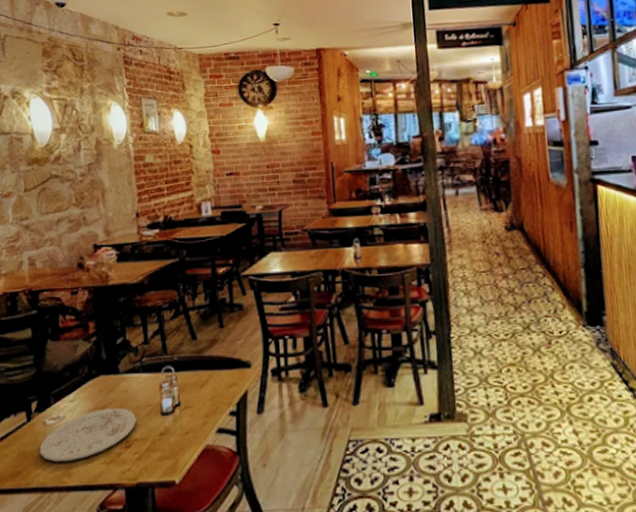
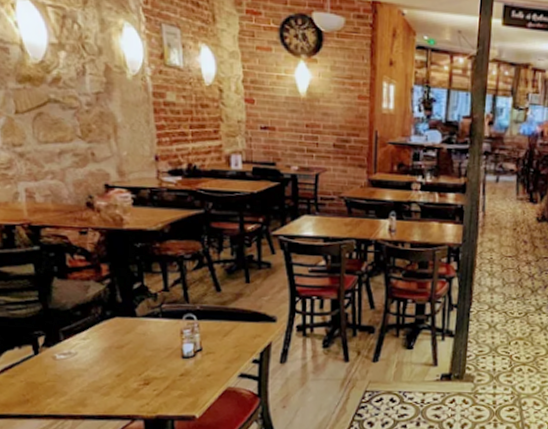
plate: present [39,407,136,462] -> none [49,348,155,394]

